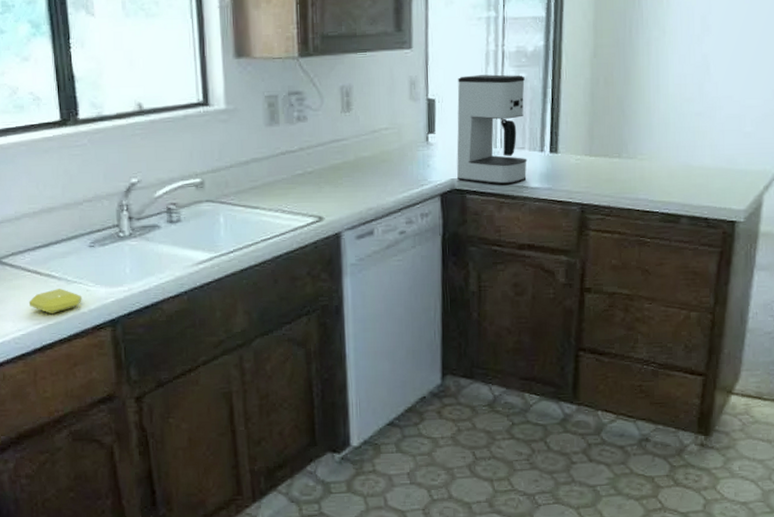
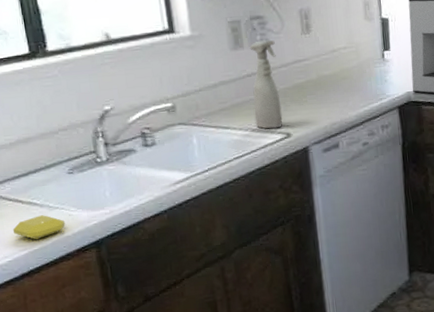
spray bottle: none [286,117,316,211] -> present [249,39,283,129]

